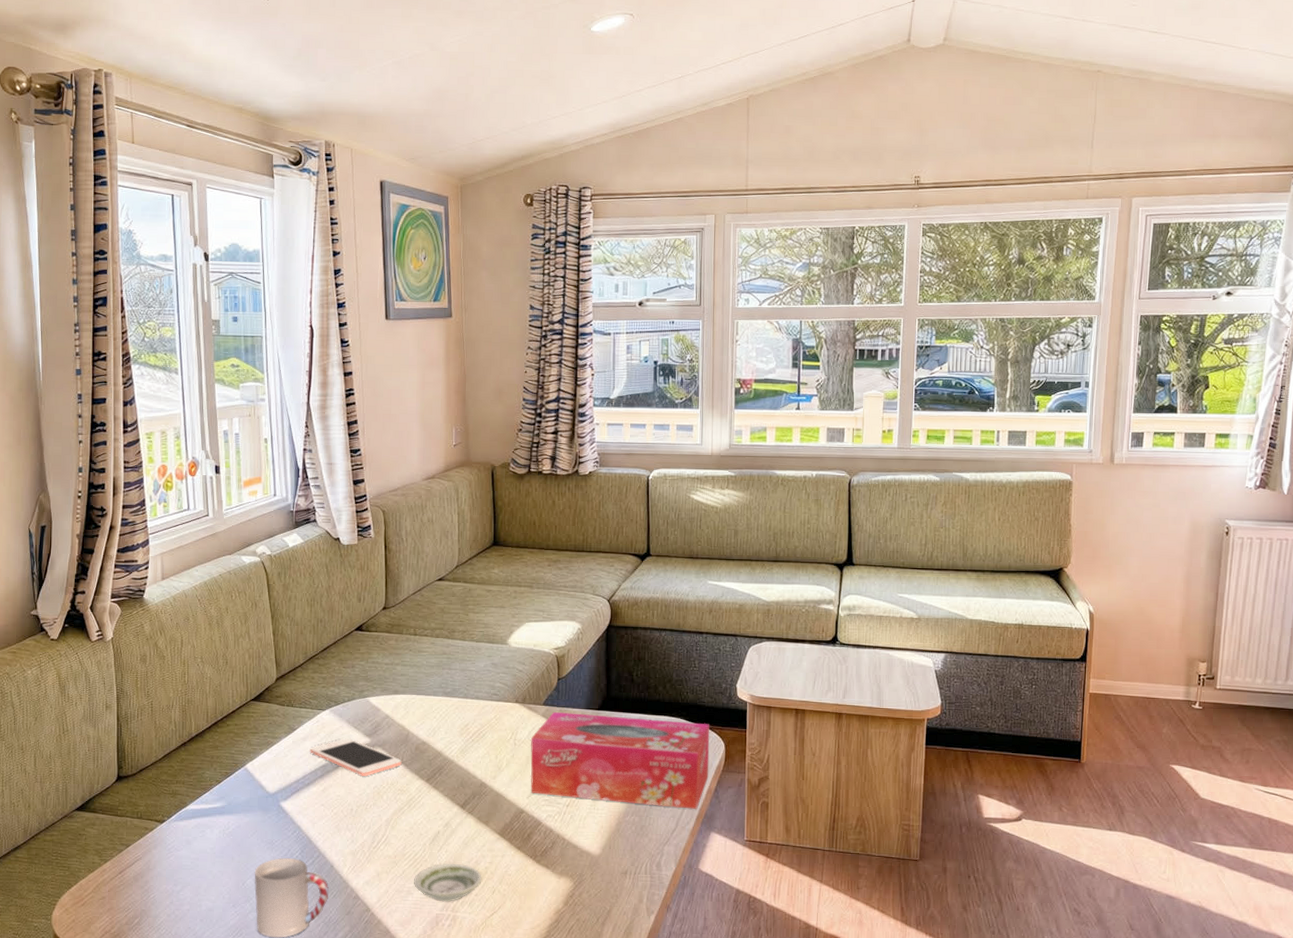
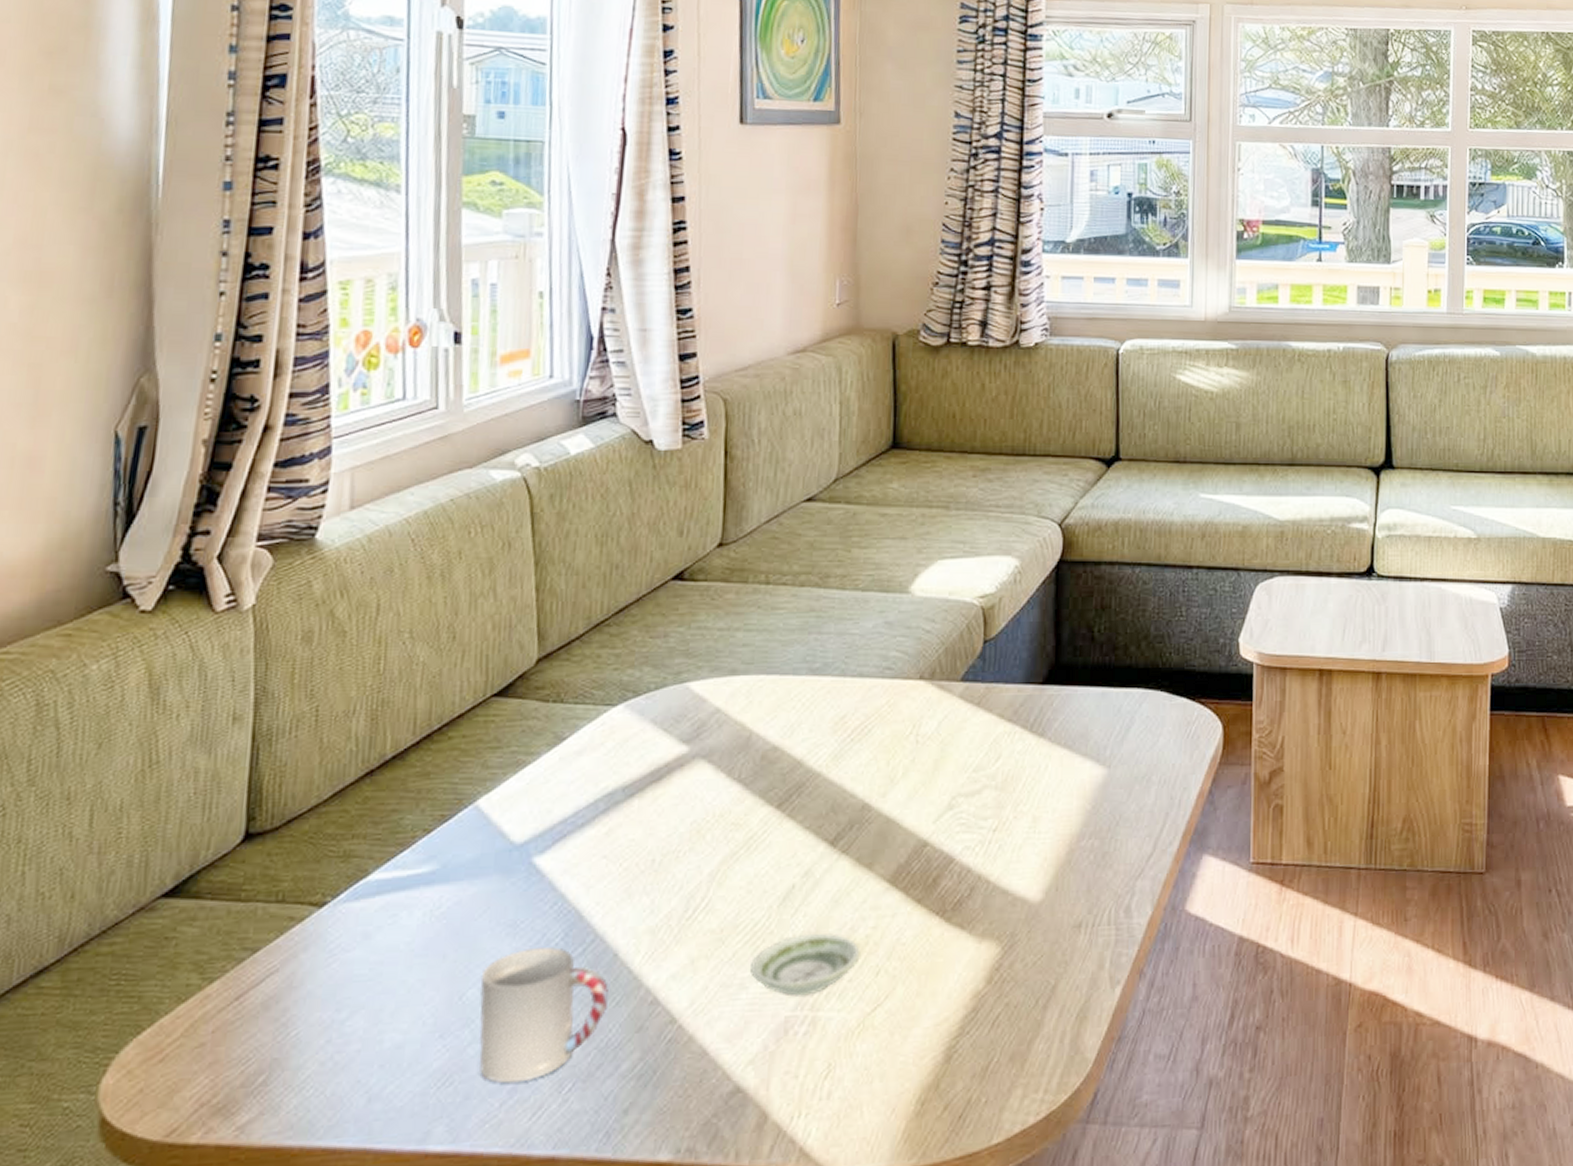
cell phone: present [309,737,402,777] -> none [587,746,738,808]
tissue box: present [530,711,710,809] -> none [939,689,1202,823]

